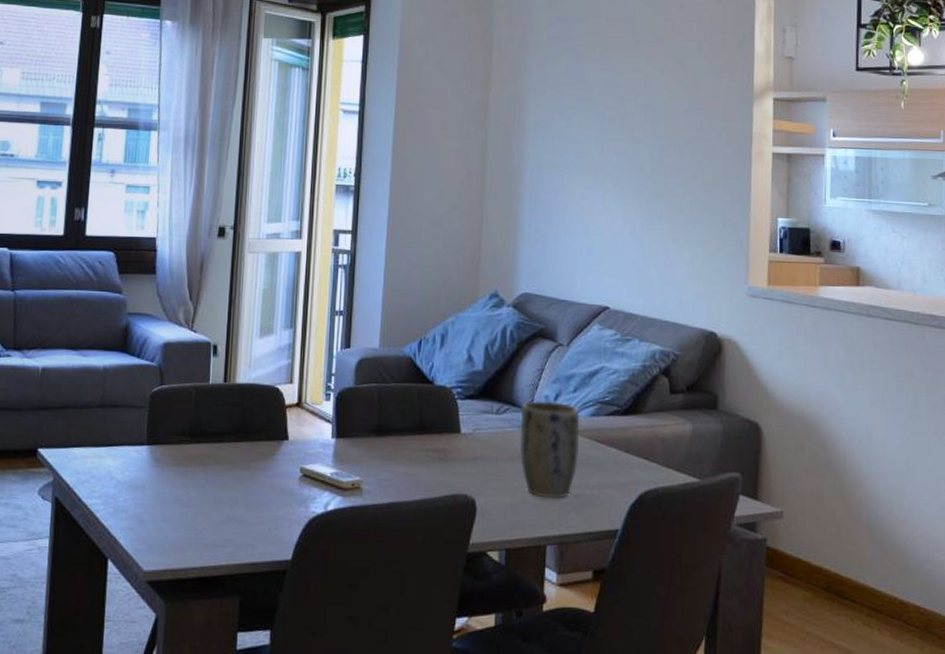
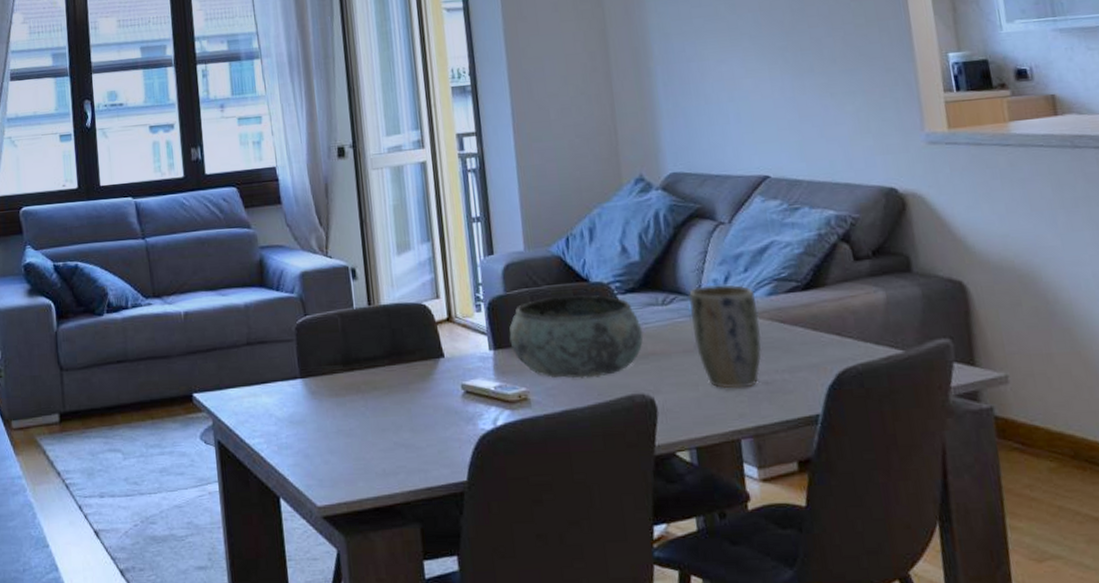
bowl: none [352,394,475,475] -> present [509,295,643,379]

